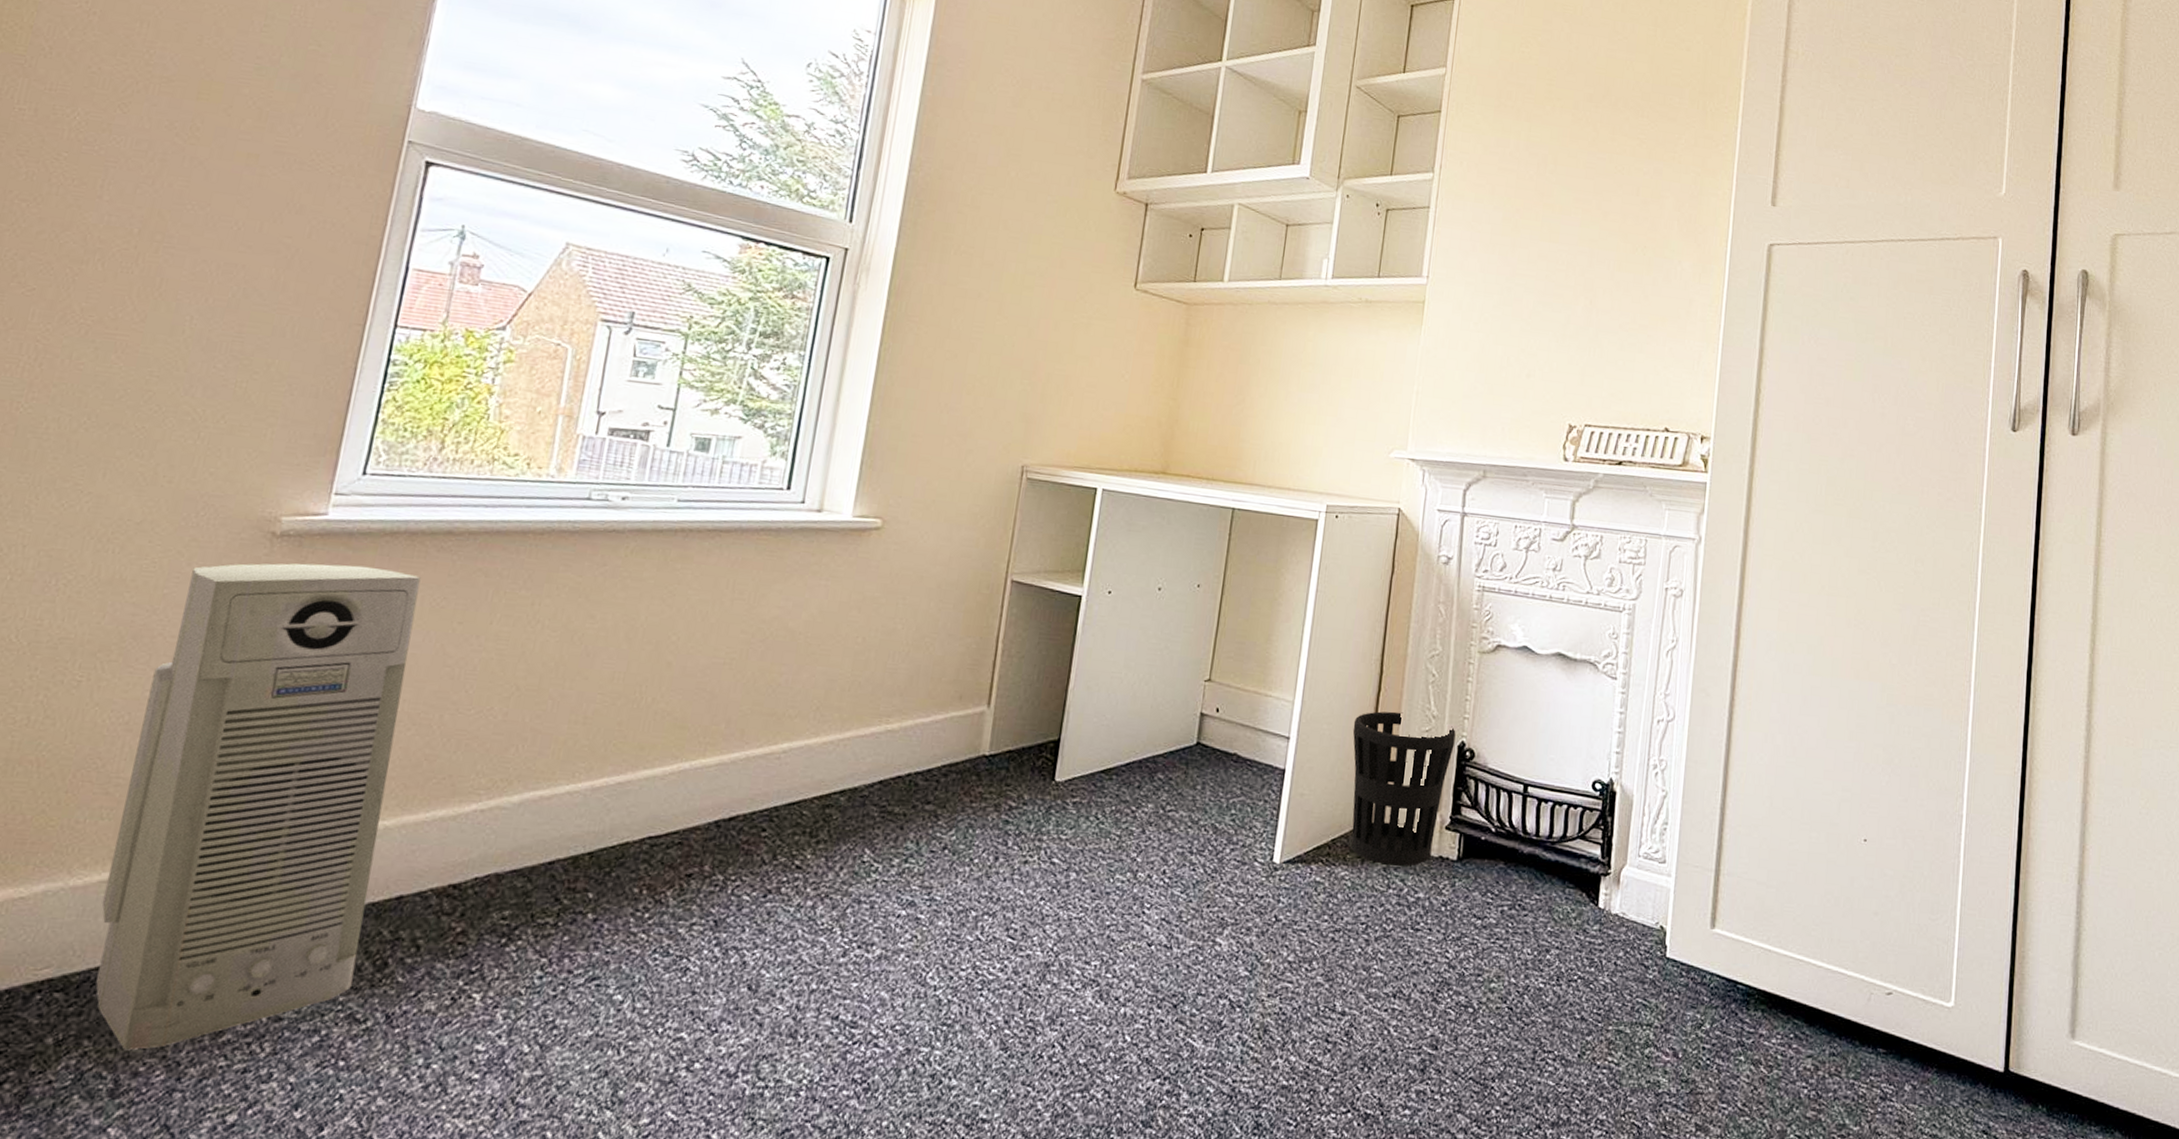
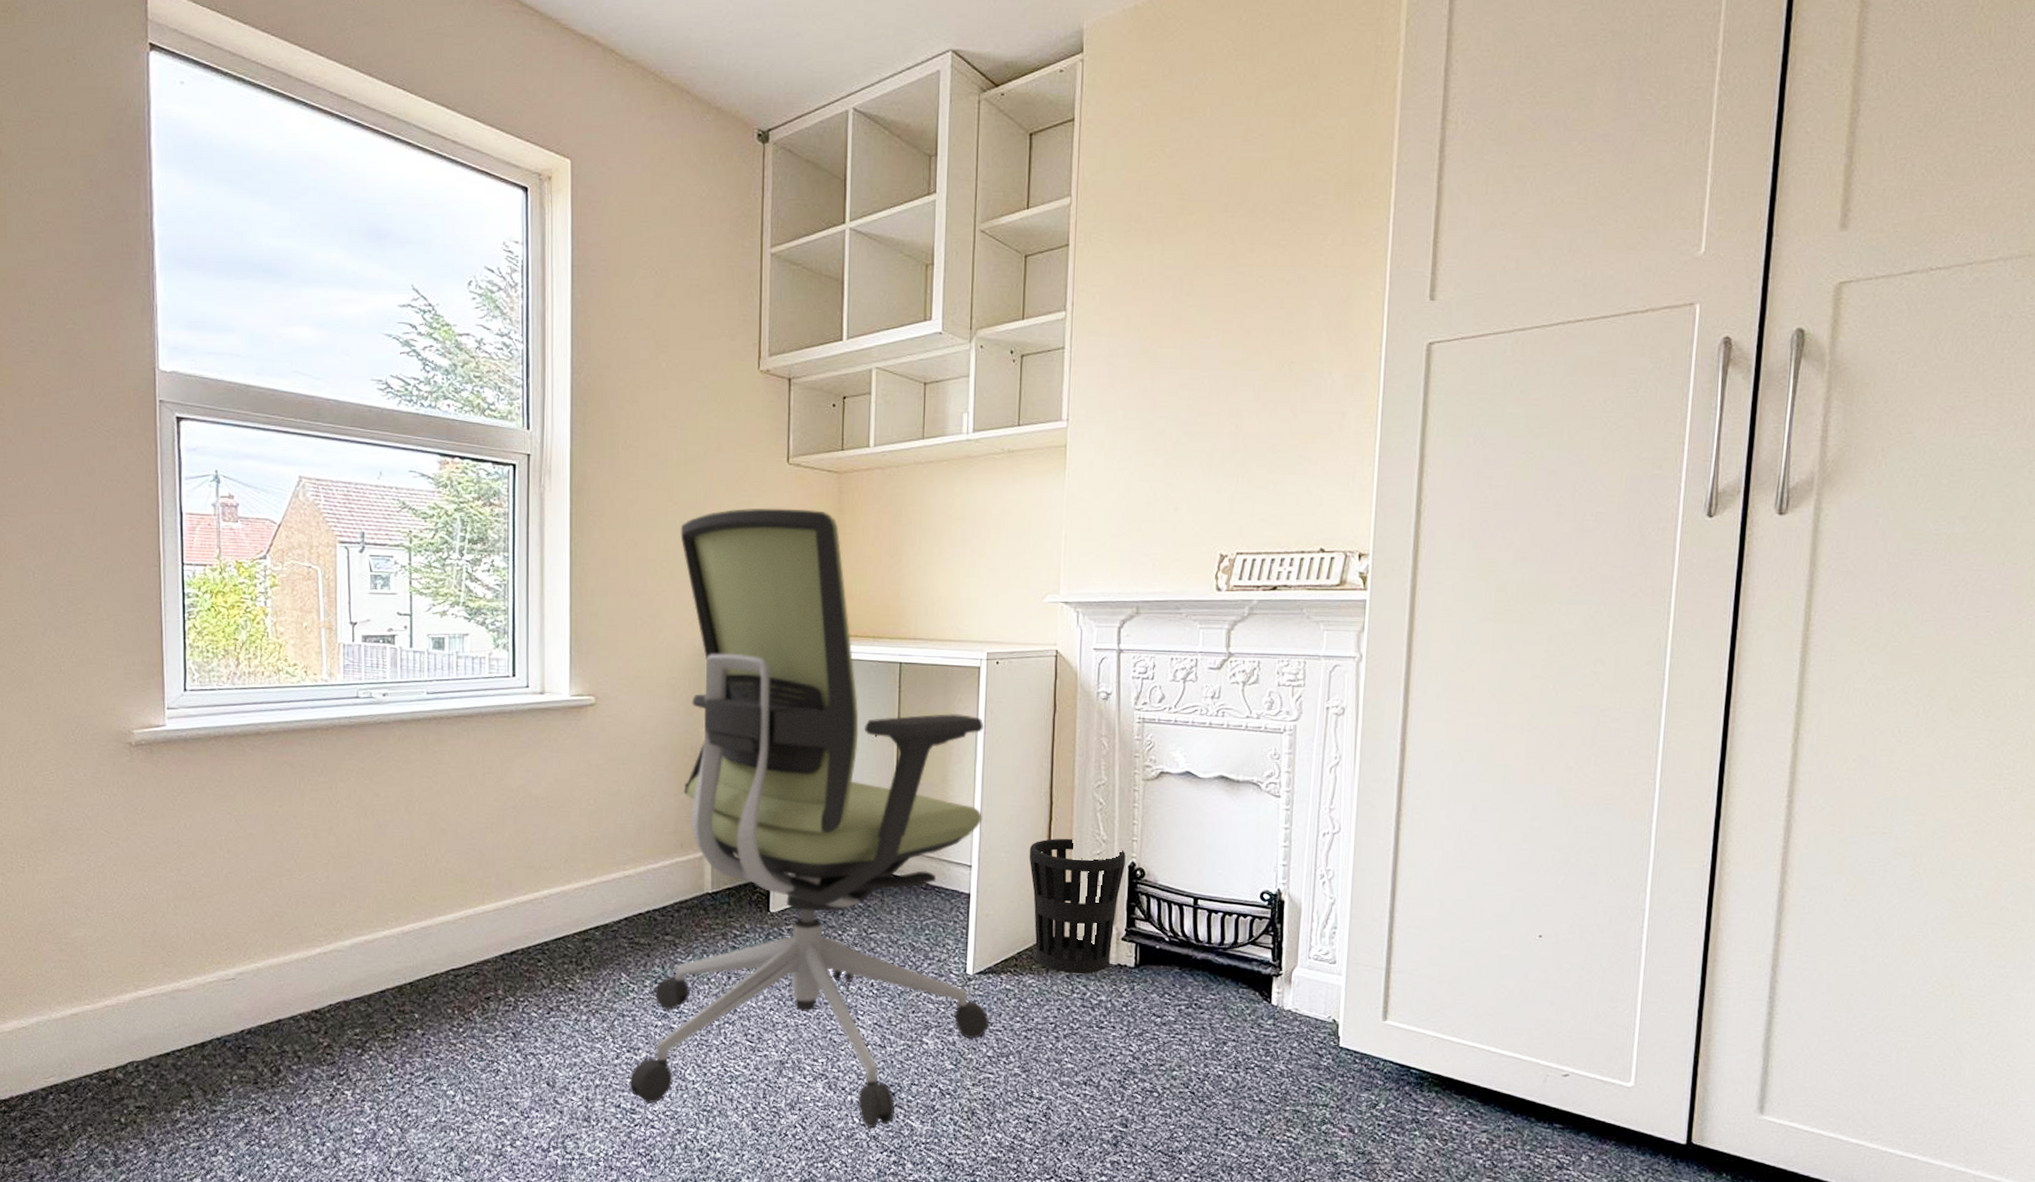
air purifier: present [96,563,421,1050] -> none [72,765,258,1133]
office chair: none [853,330,1317,1049] -> present [629,508,989,1128]

